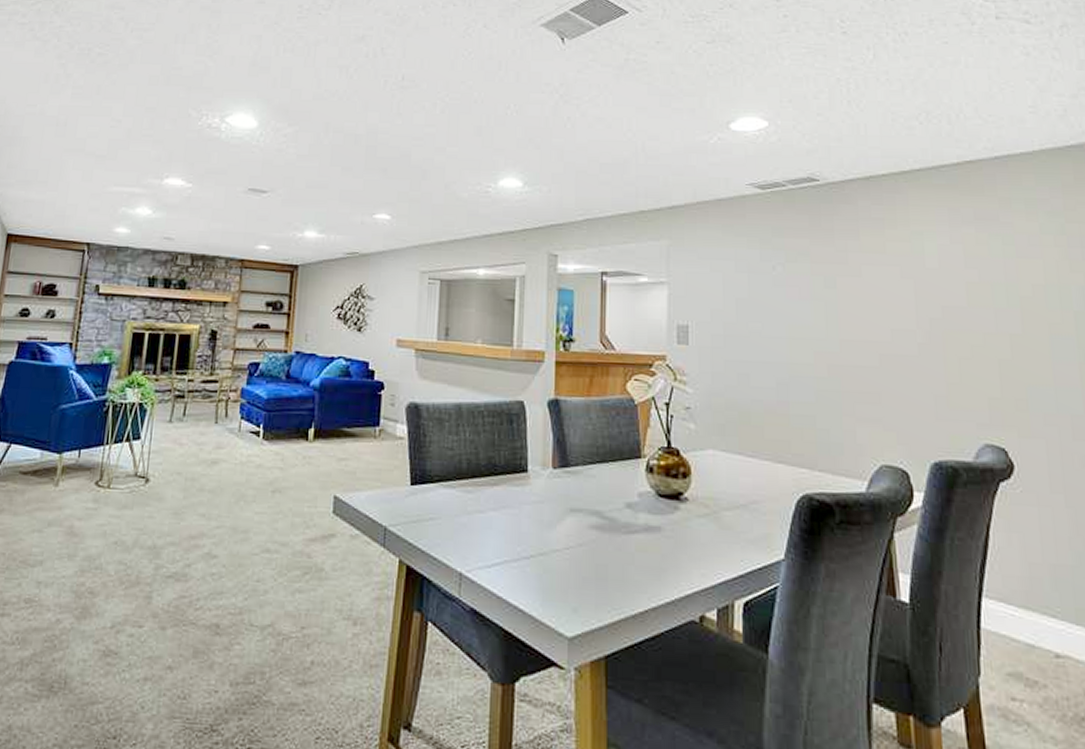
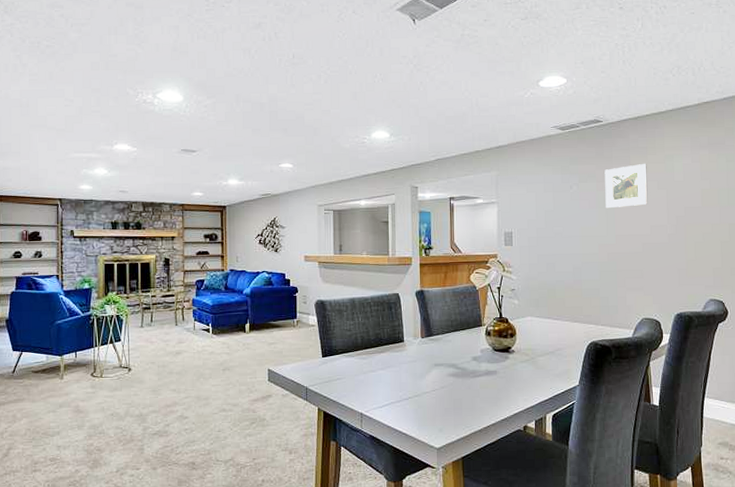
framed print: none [822,240,887,301] -> present [604,163,648,209]

